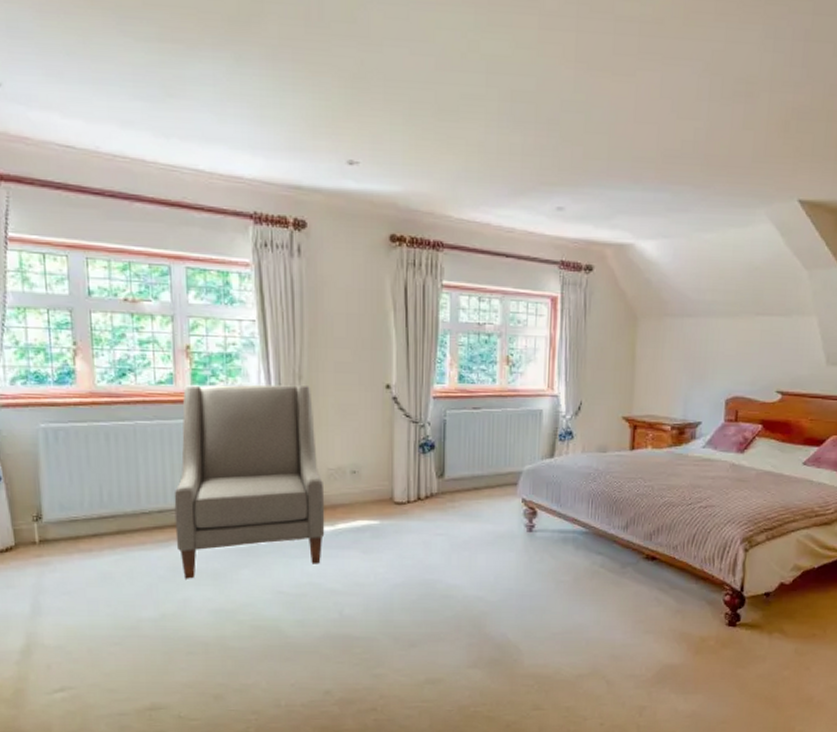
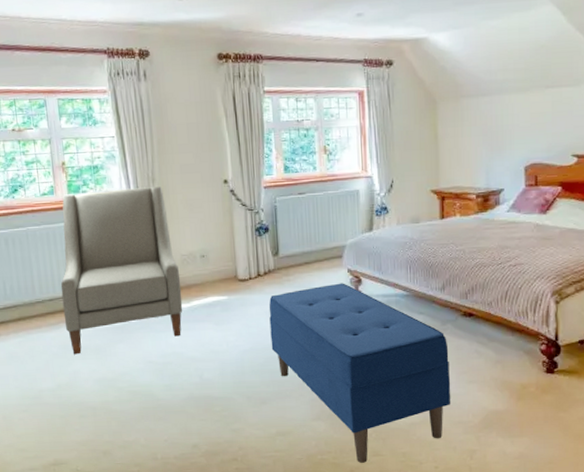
bench: none [427,514,627,718] -> present [269,283,451,464]

